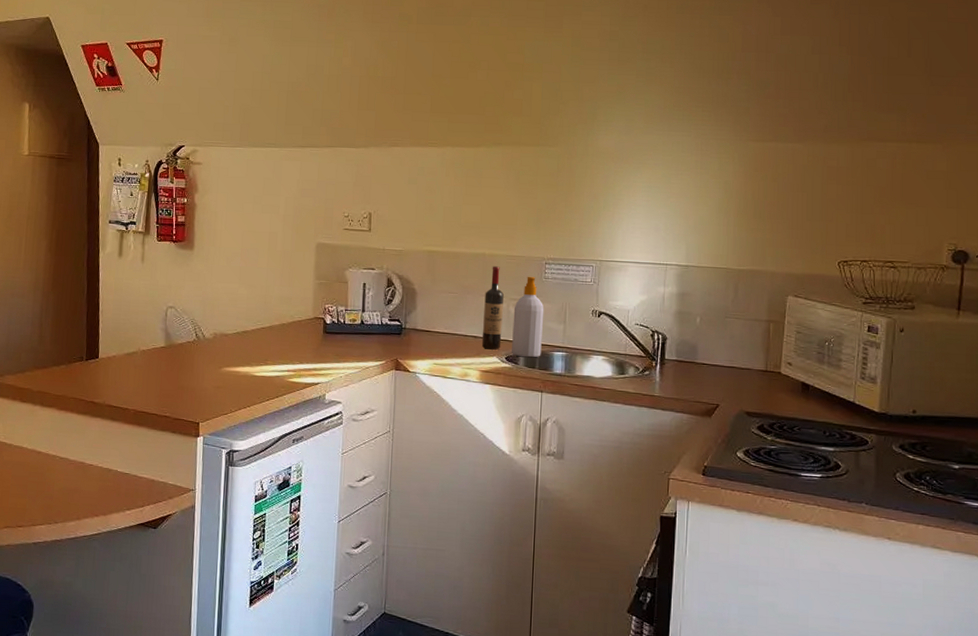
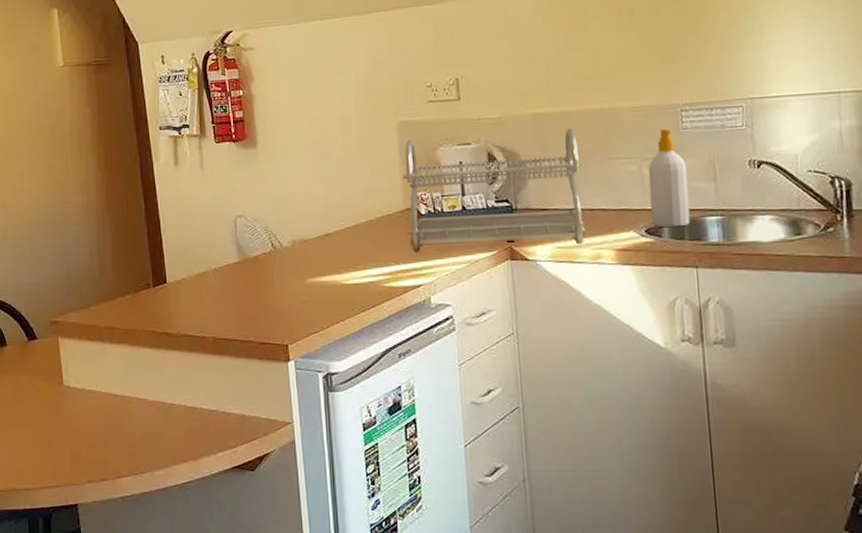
dish rack: none [313,259,462,364] -> present [403,128,586,253]
wine bottle: present [481,266,505,350] -> none [609,121,638,223]

